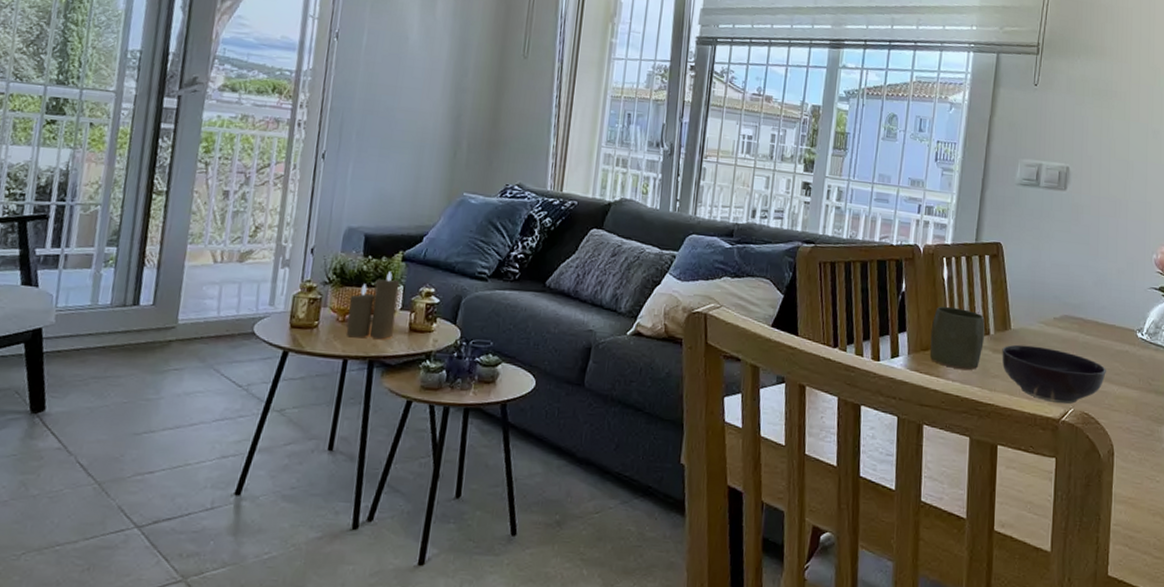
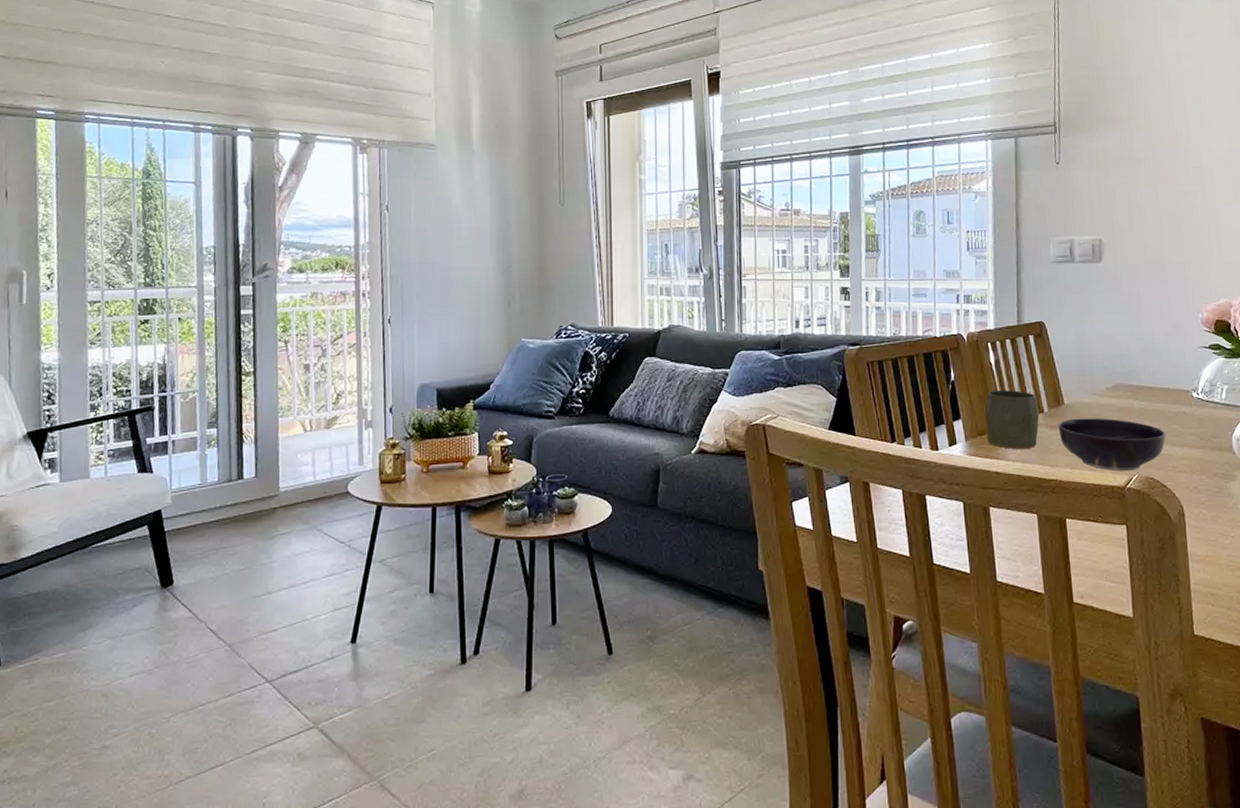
candle: present [346,272,400,339] -> none [430,421,474,486]

